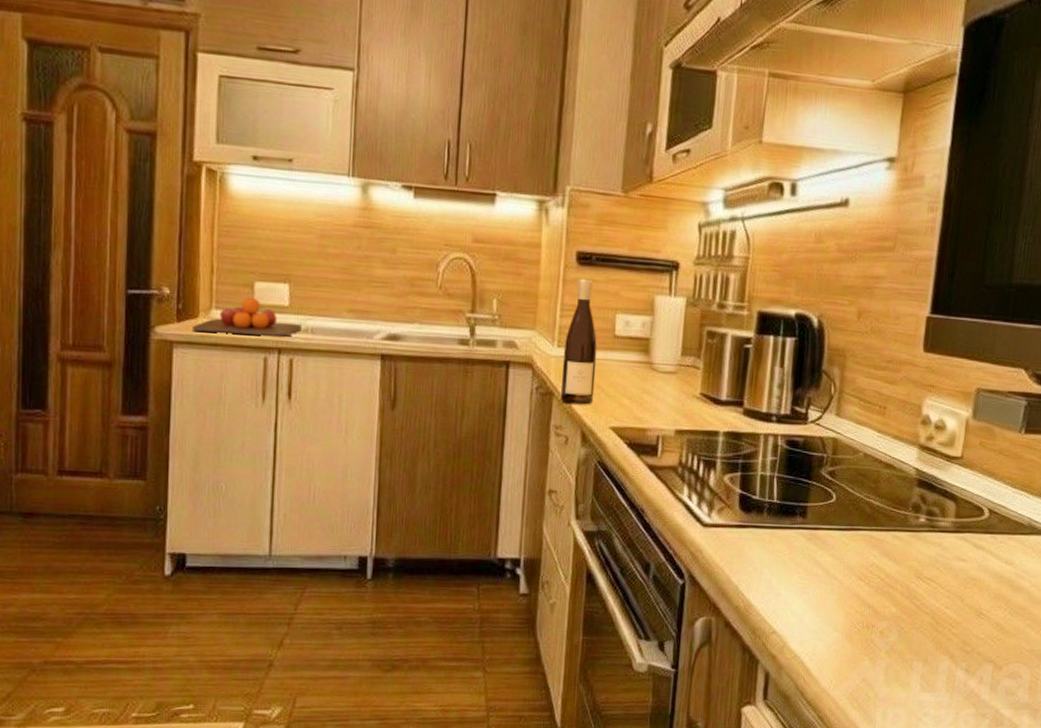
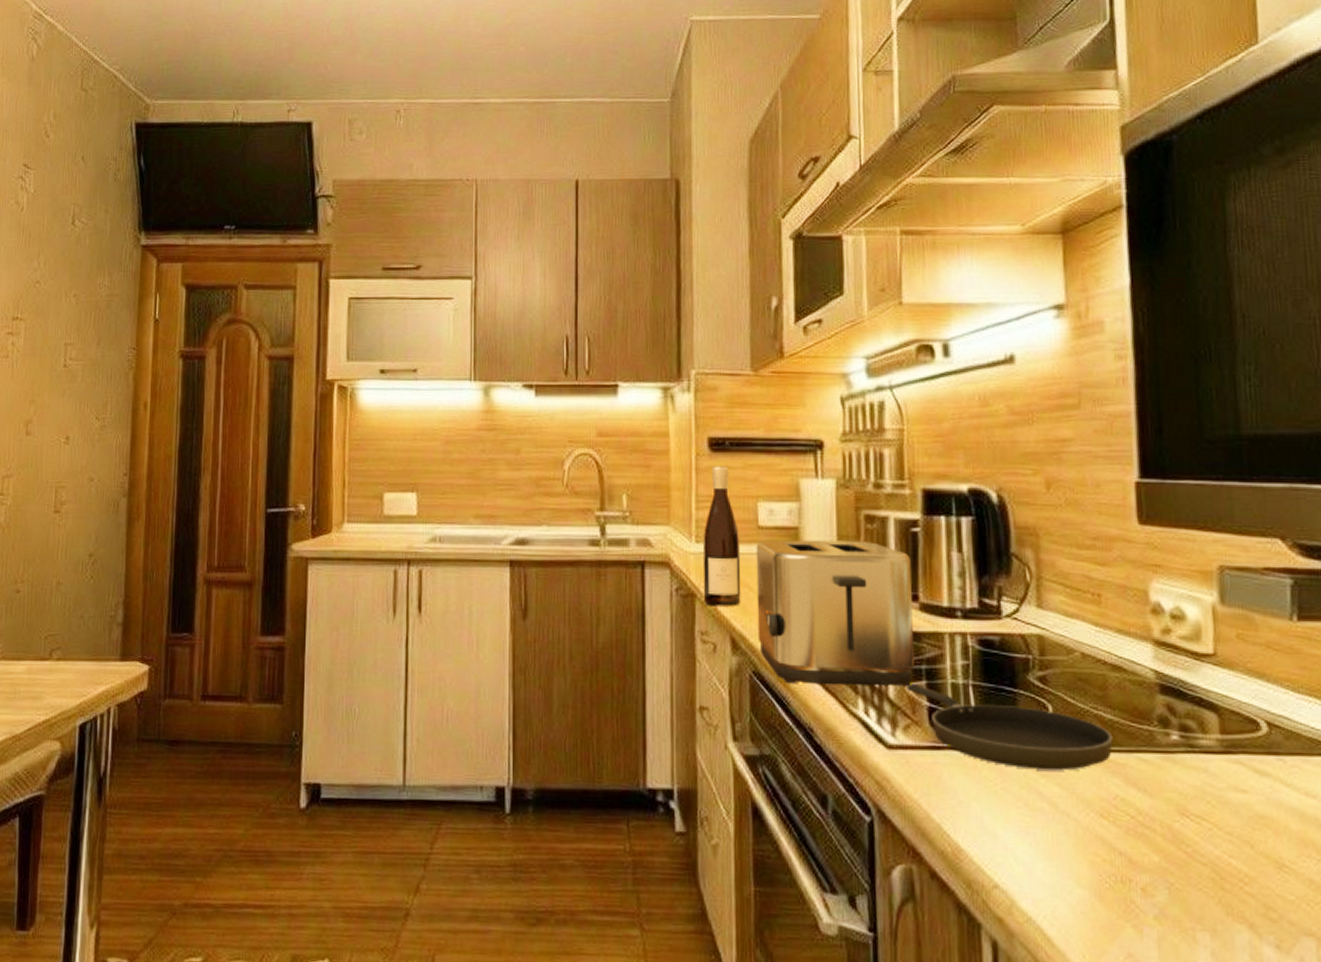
chopping board: present [193,297,303,338] -> none [326,508,431,549]
toaster: none [604,348,741,477] -> present [756,539,914,687]
frying pan: none [724,475,878,545] -> present [907,684,1113,771]

